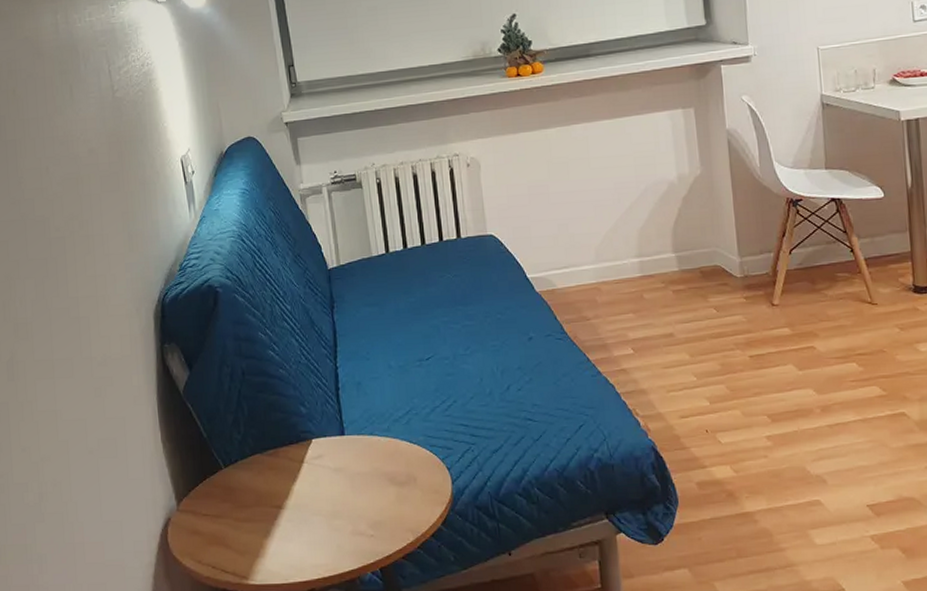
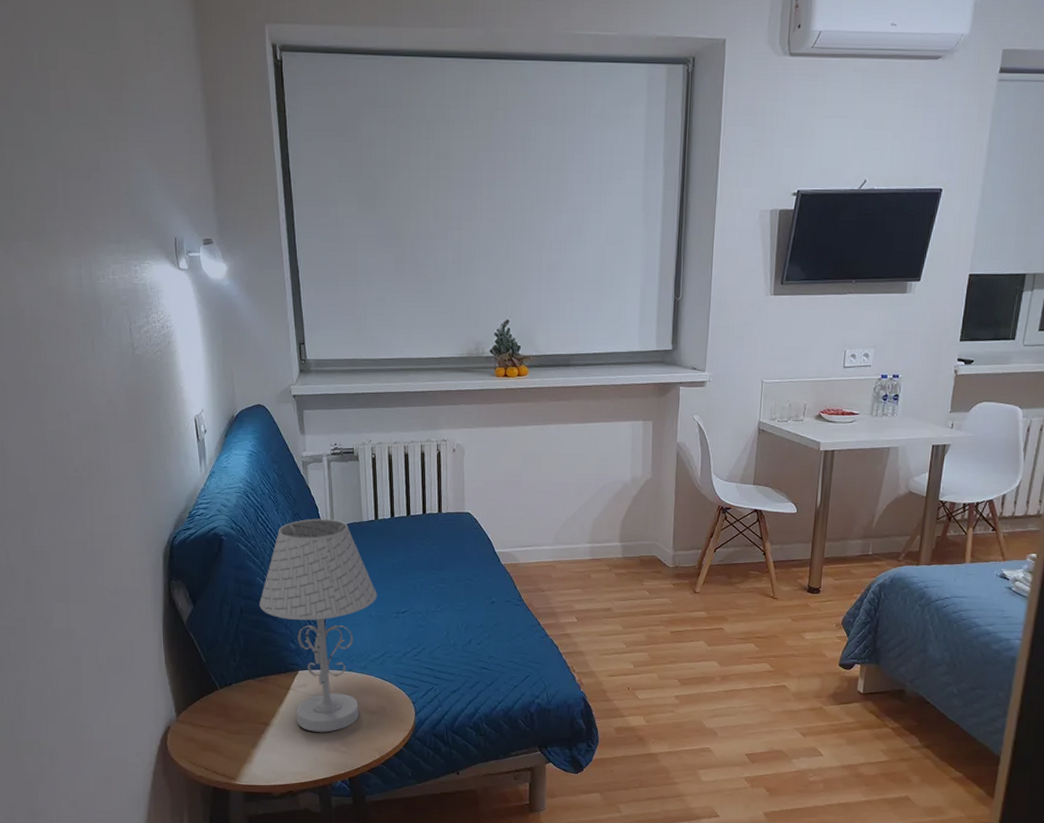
table lamp: none [262,257,396,513] -> present [259,518,377,732]

